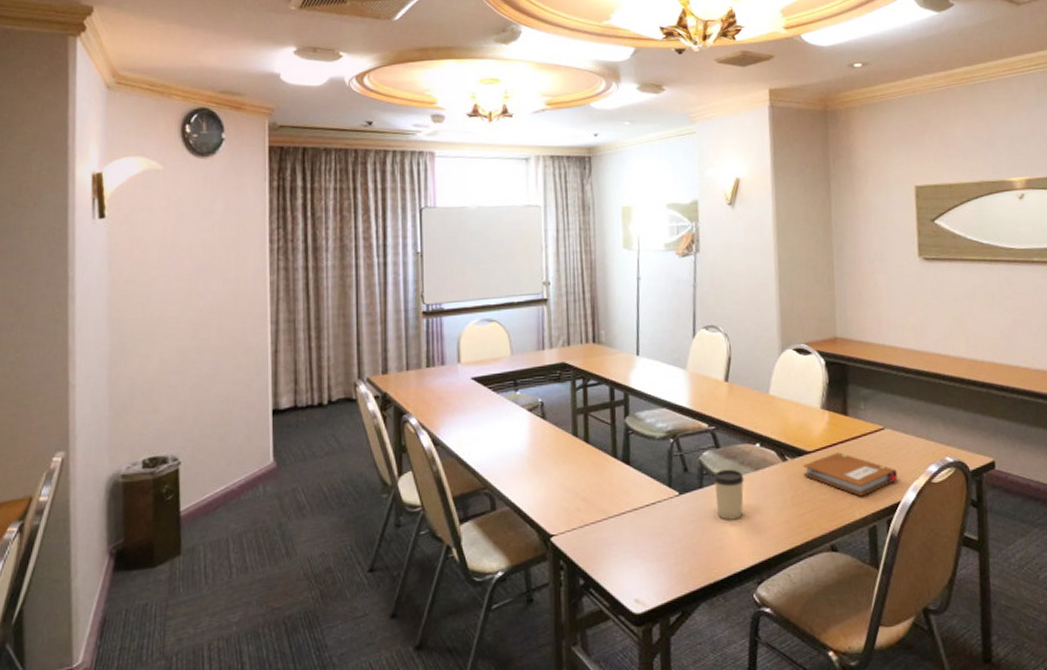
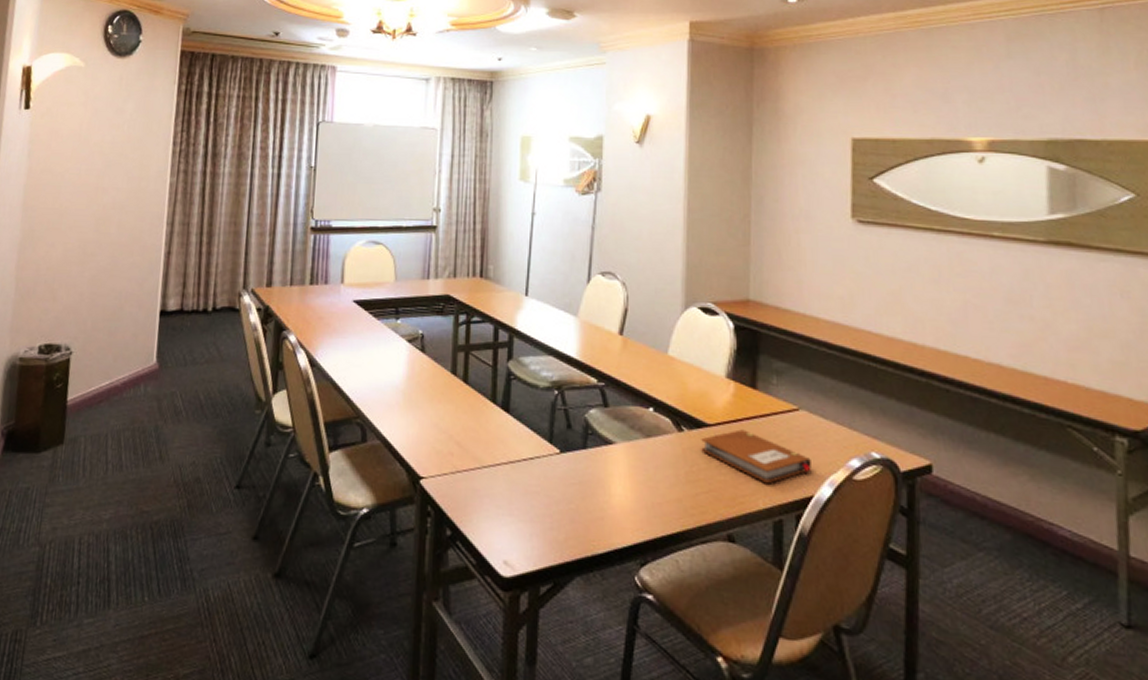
cup: present [714,469,744,520] -> none [599,431,633,490]

